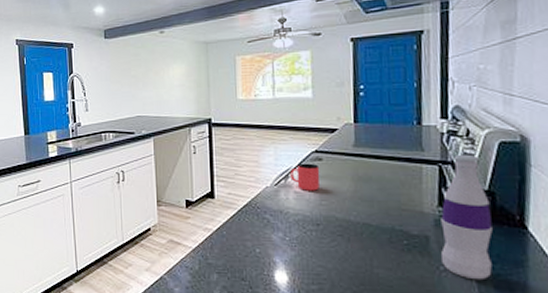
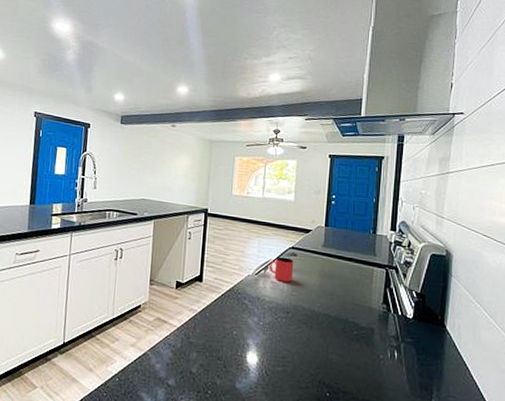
bottle: present [440,154,493,281] -> none [382,261,421,369]

